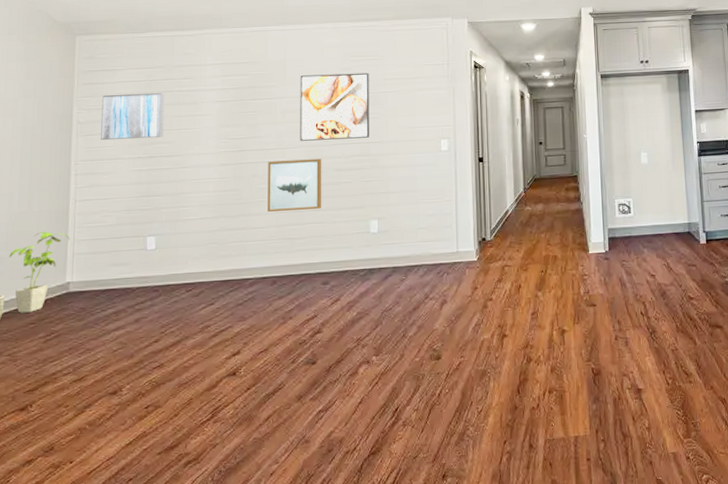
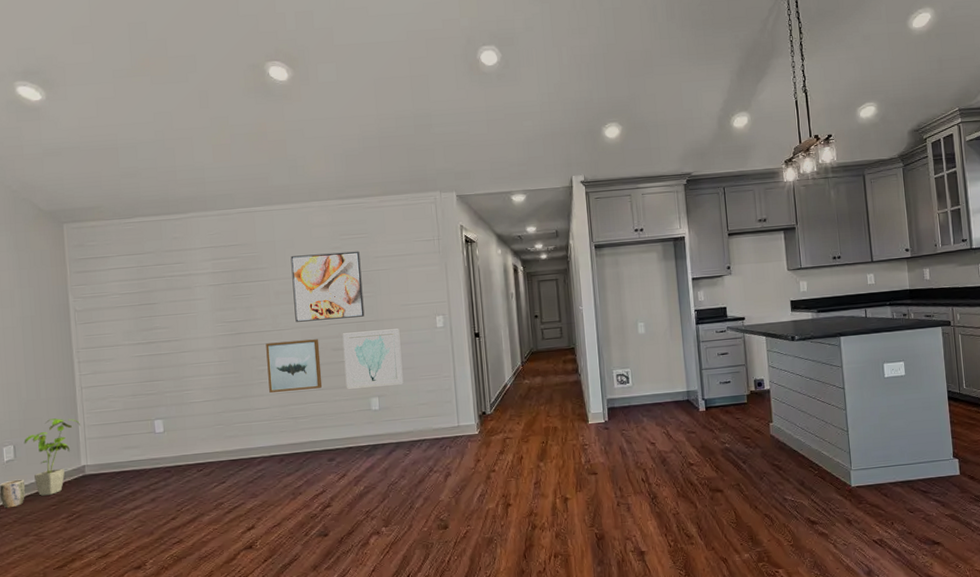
wall art: present [101,93,165,141] -> none [96,279,160,328]
wall art: none [346,151,404,211] -> present [343,329,404,389]

